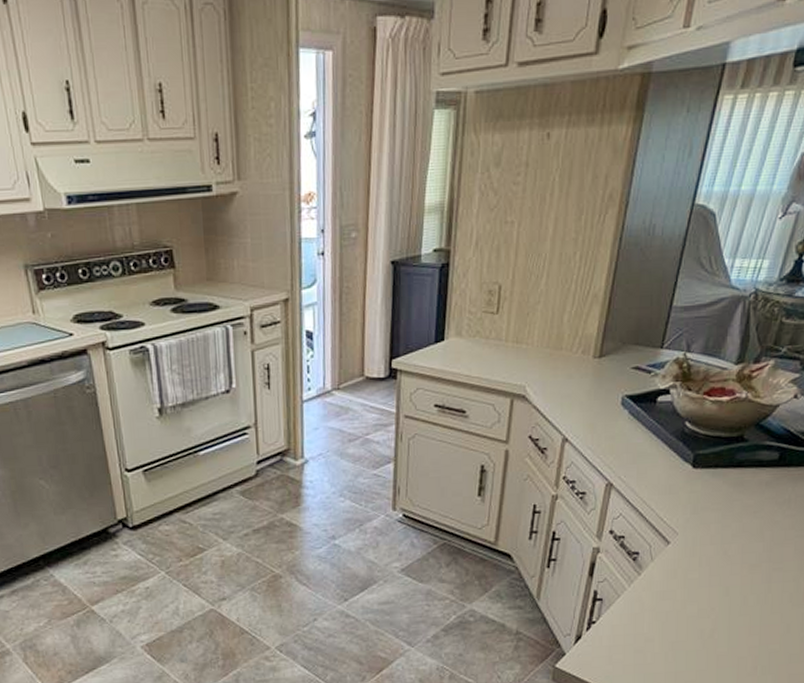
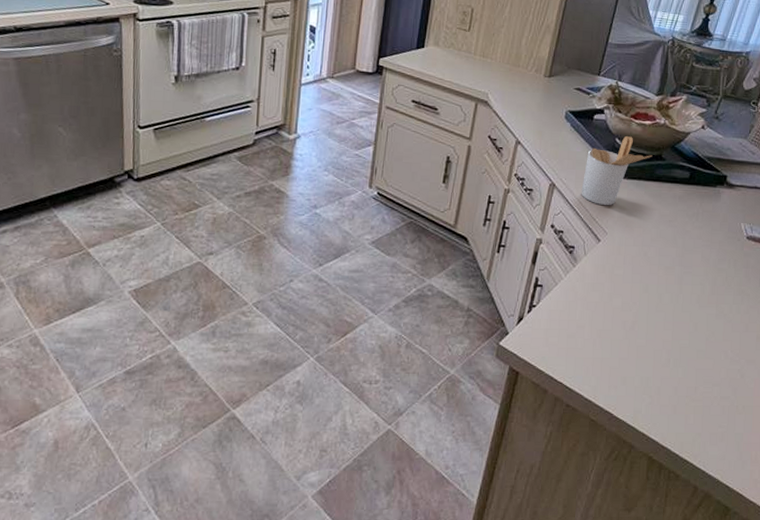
utensil holder: none [644,418,732,503] -> present [581,136,653,206]

